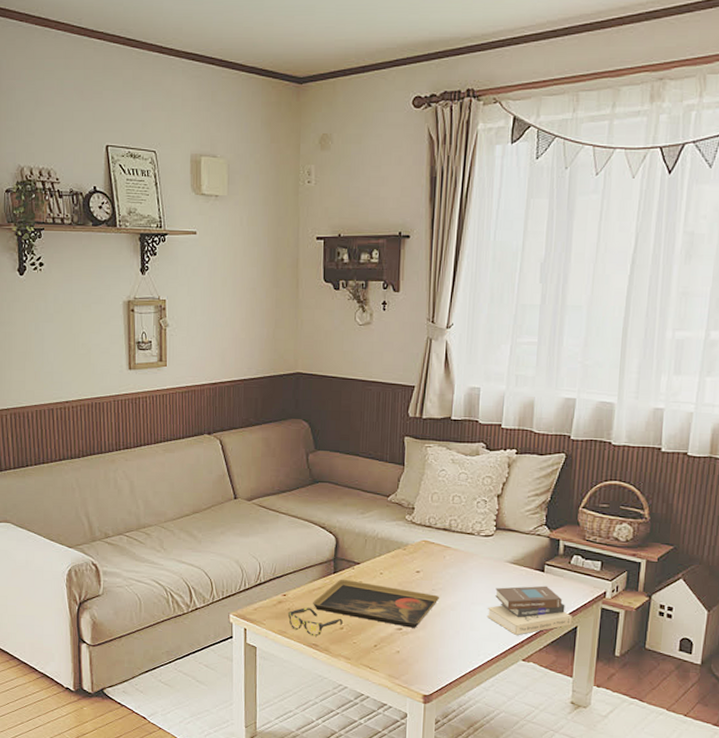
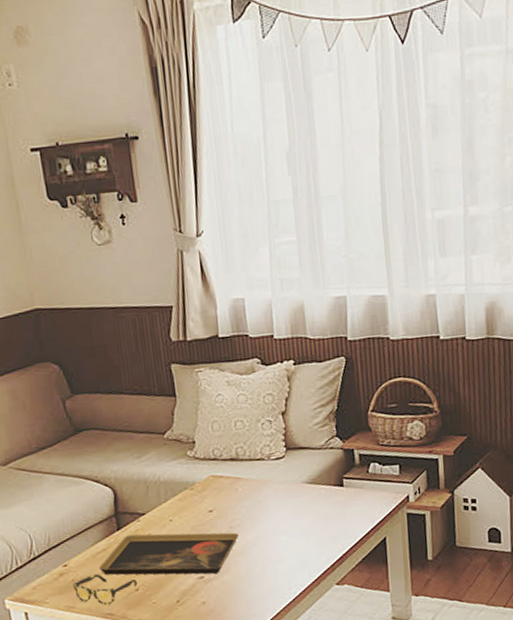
books: present [486,585,572,635] -> none [291,500,380,559]

